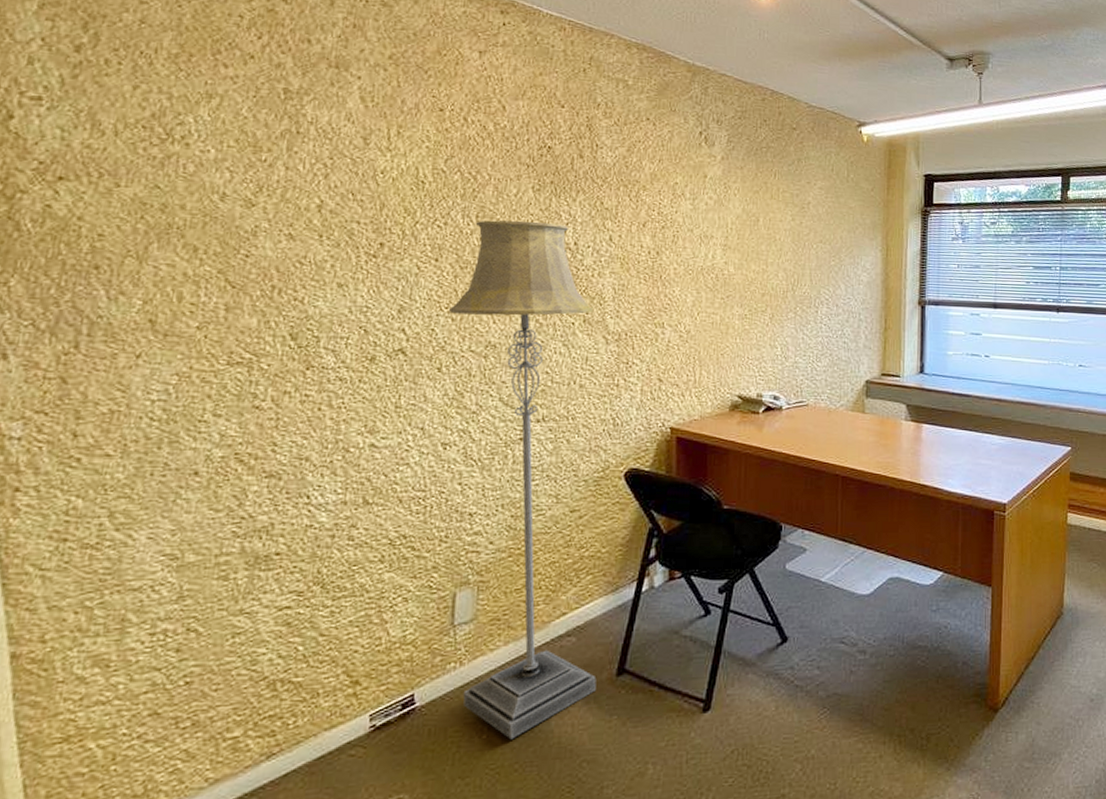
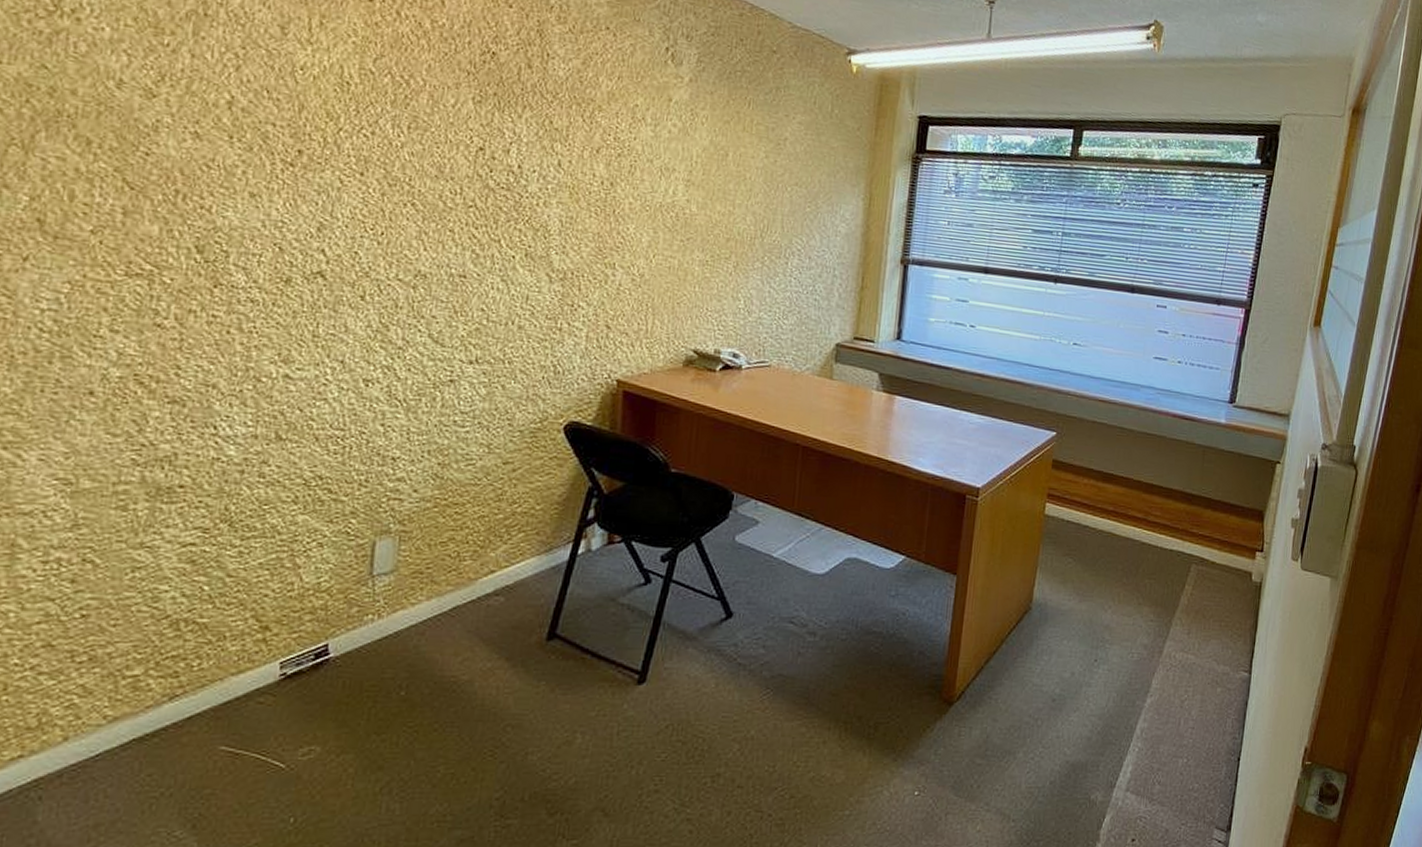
floor lamp: present [449,220,597,740] -> none [375,132,536,698]

